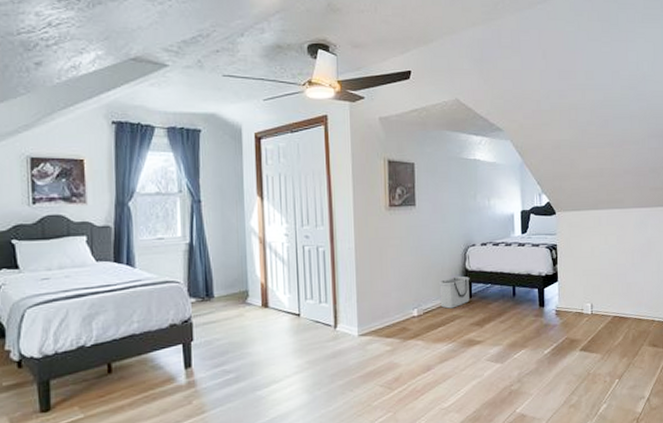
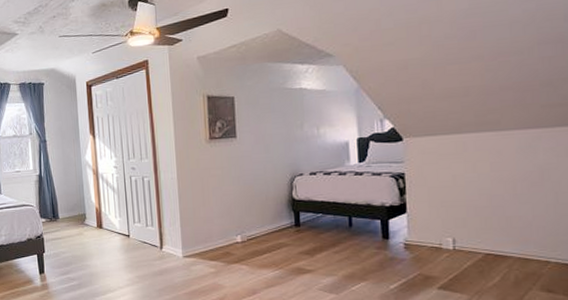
storage bin: present [438,276,470,309] -> none [262,205,298,237]

